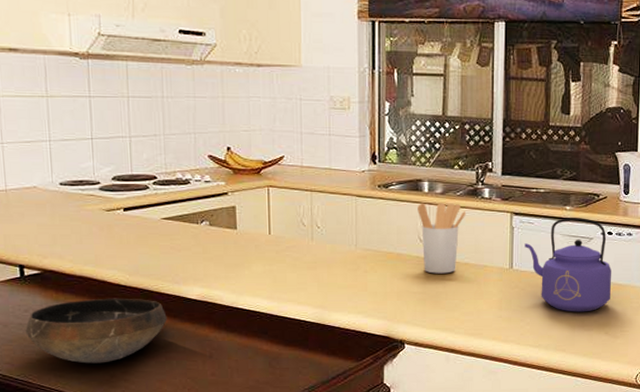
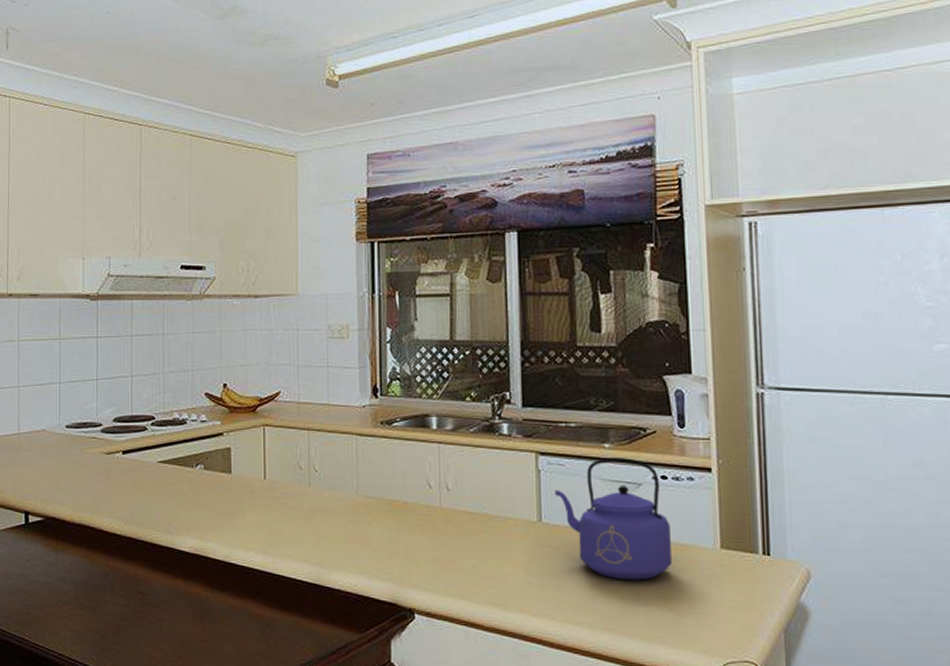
bowl: present [25,298,167,364] -> none [26,548,159,622]
utensil holder: present [418,203,466,274] -> none [425,441,482,527]

